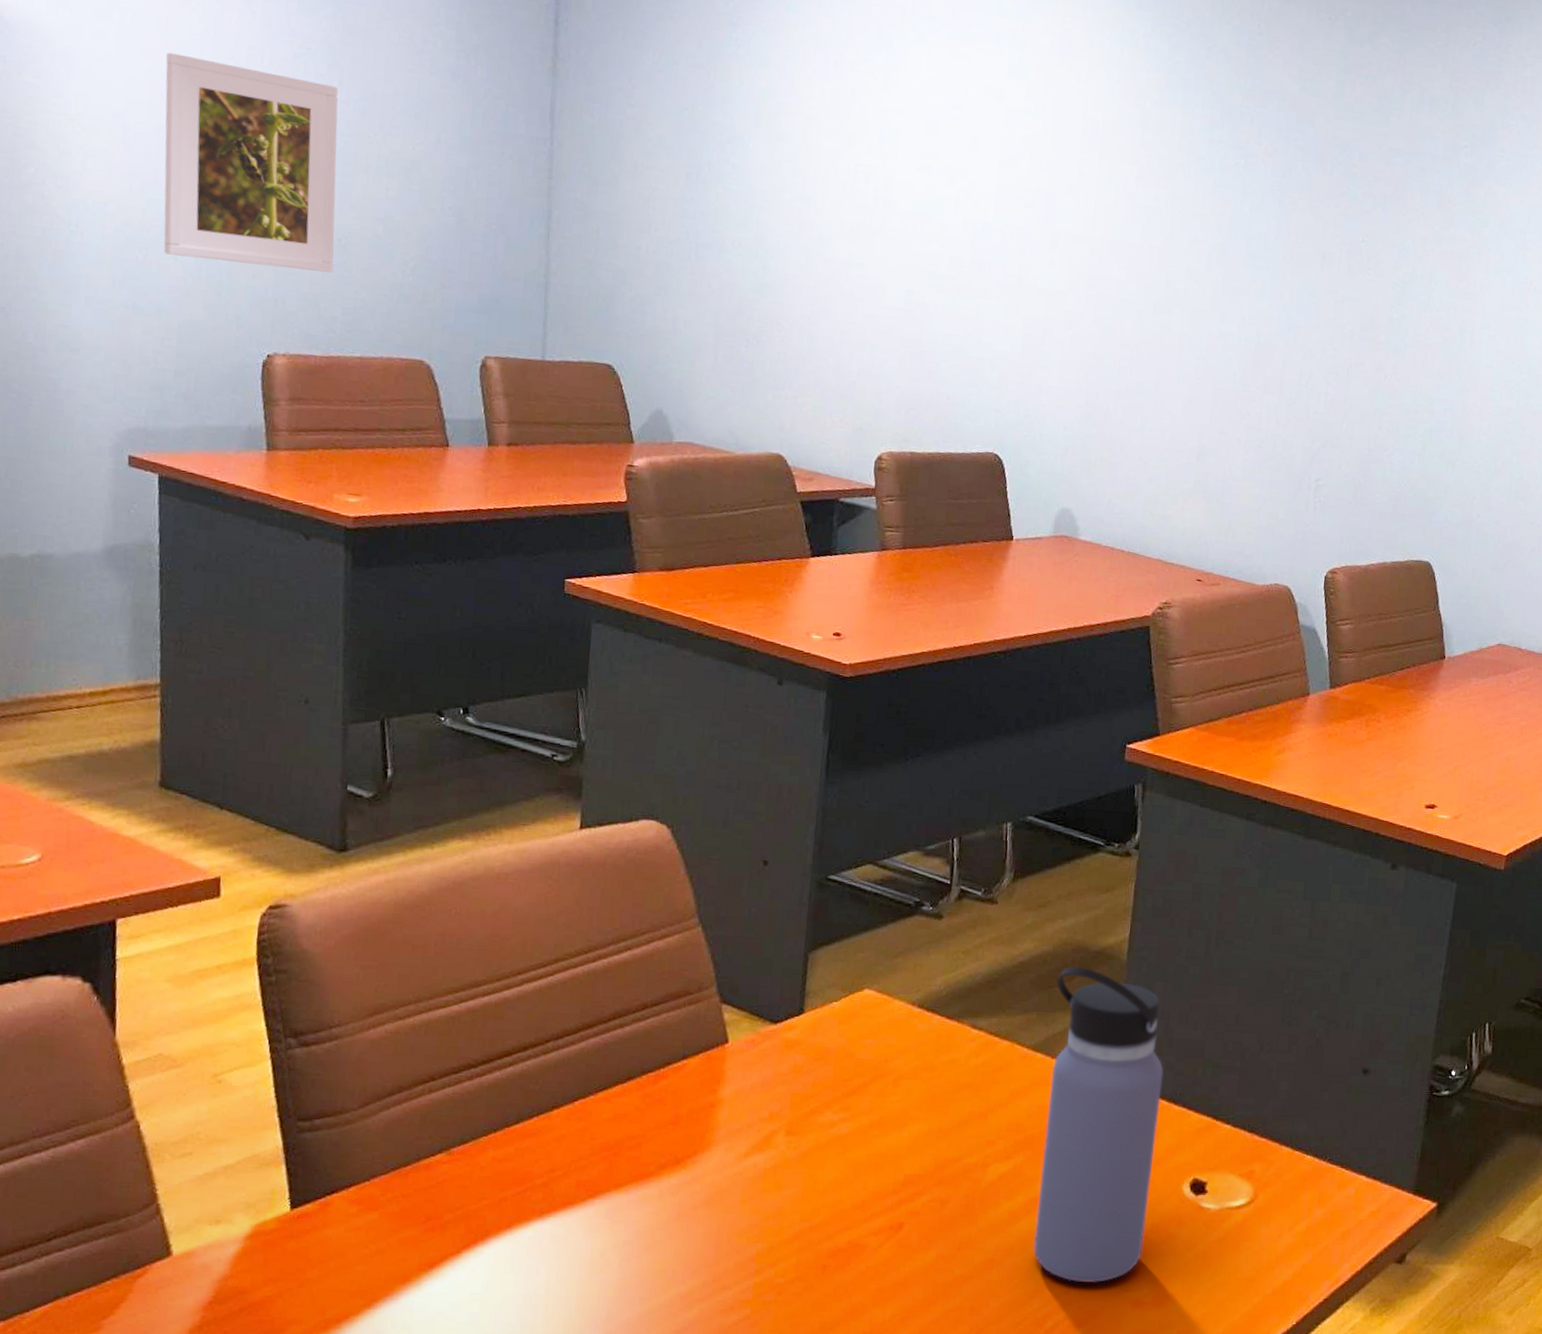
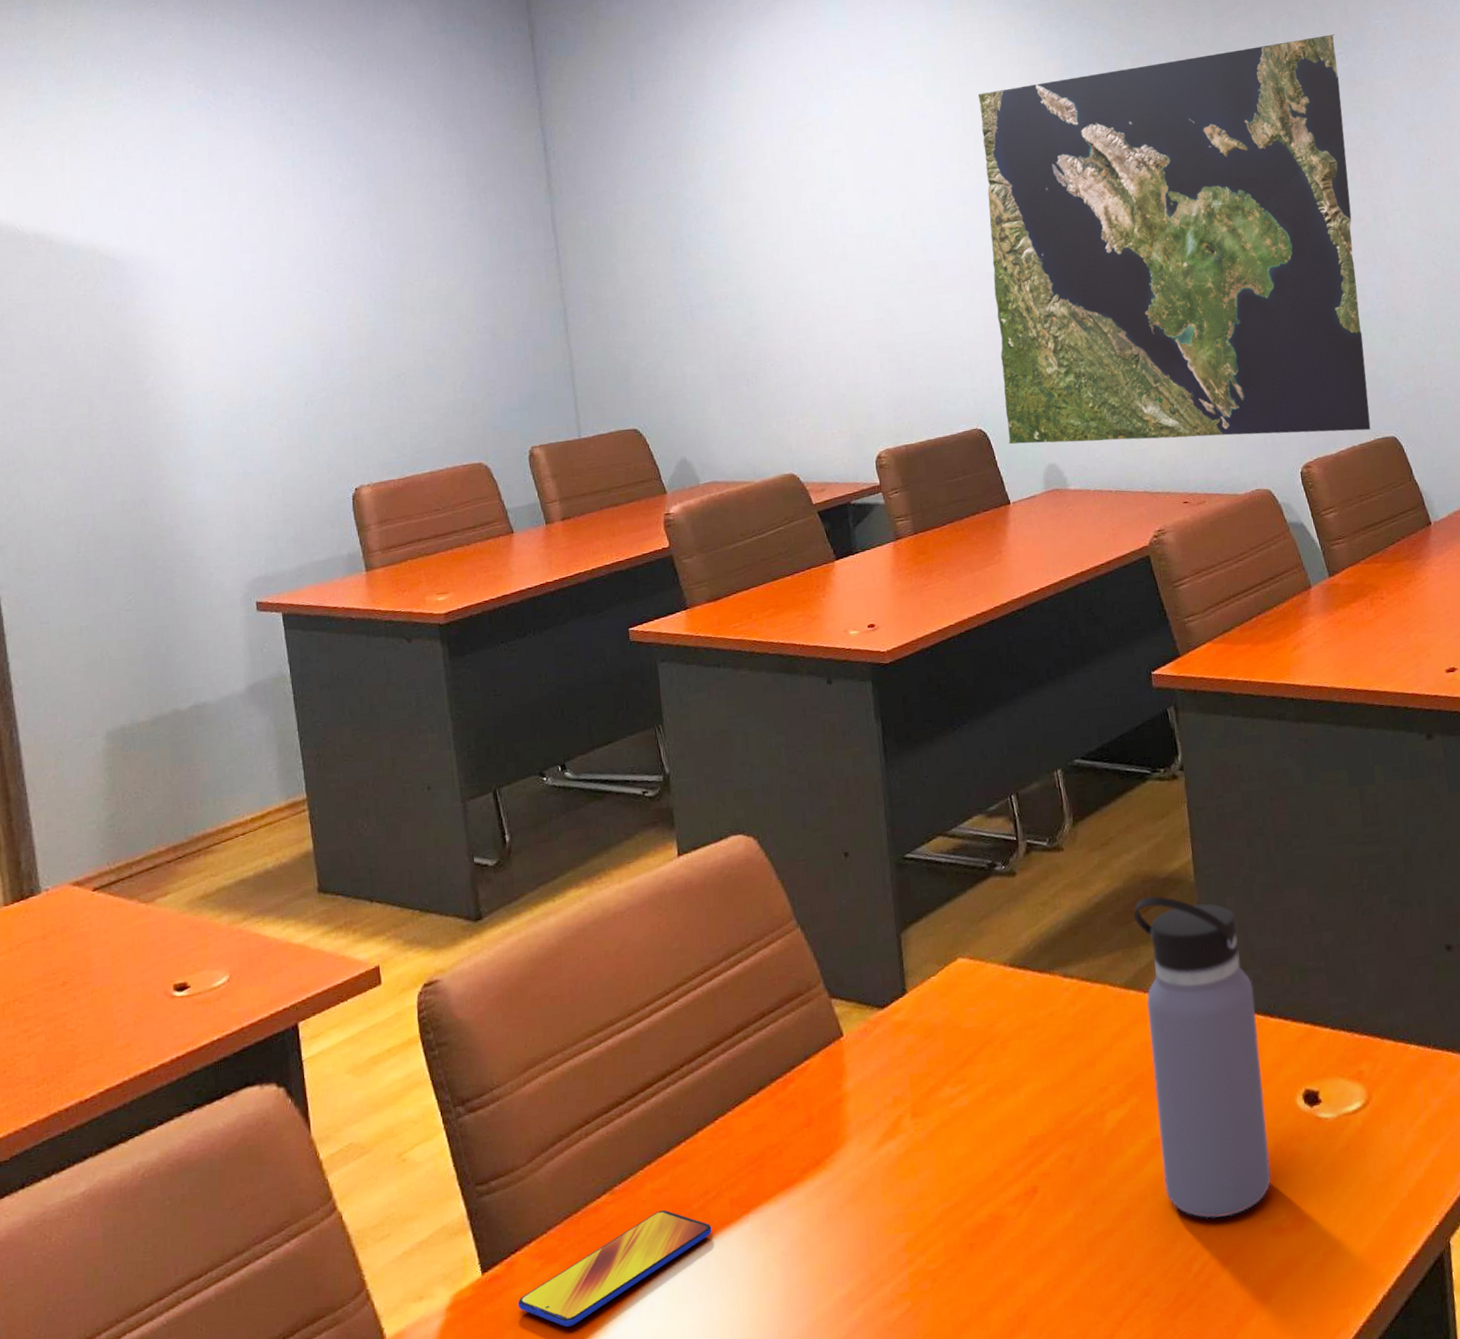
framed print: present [163,52,338,273] -> none [243,248,398,422]
smartphone: none [326,1179,552,1276] -> present [517,1210,712,1327]
world map: none [1024,88,1465,550] -> present [977,34,1371,444]

